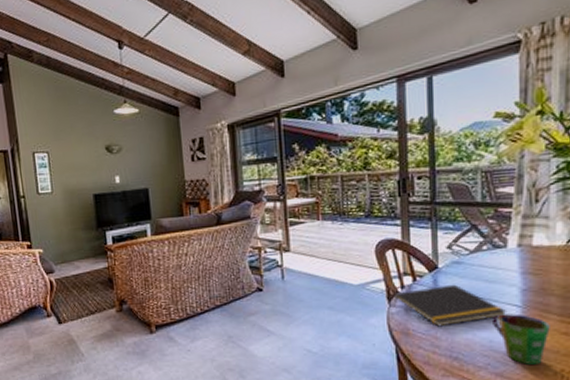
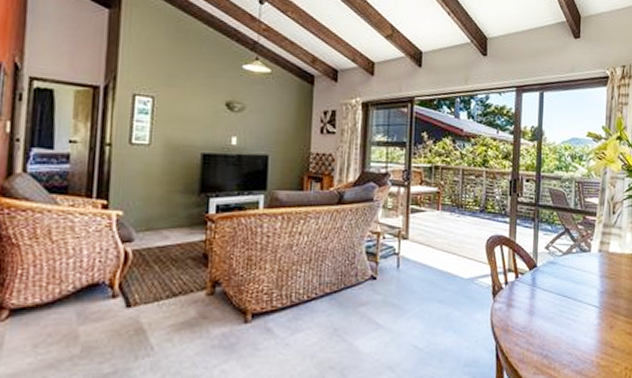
notepad: present [393,284,507,327] -> none [497,283,588,324]
cup: present [491,314,550,365] -> none [575,314,619,362]

